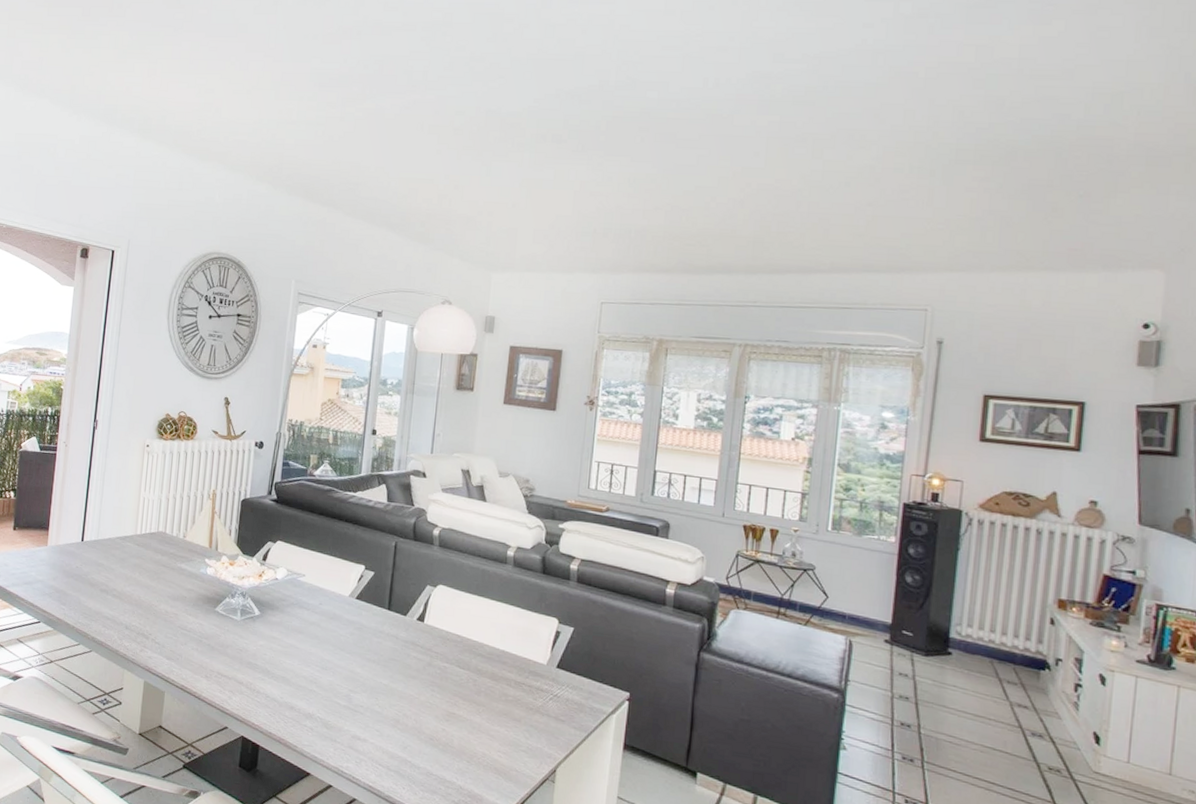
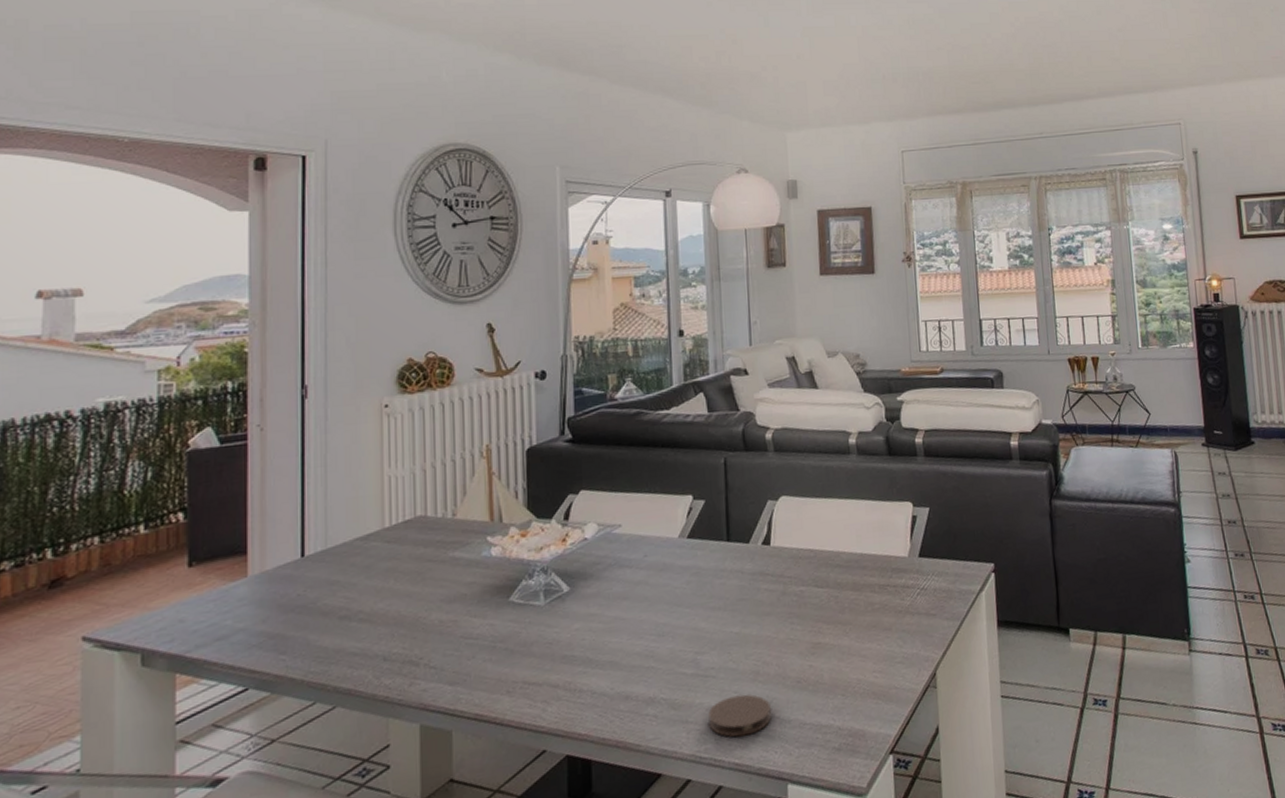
coaster: none [352,732,405,768] -> present [708,694,771,737]

